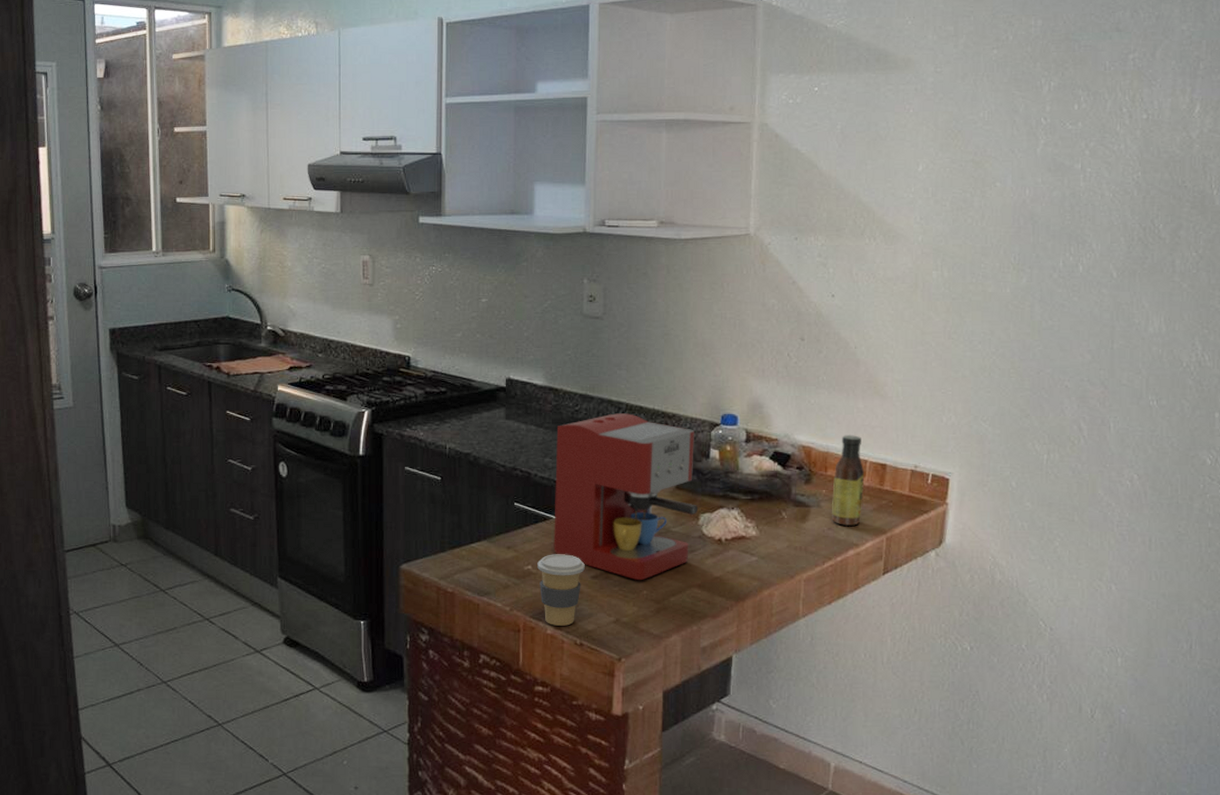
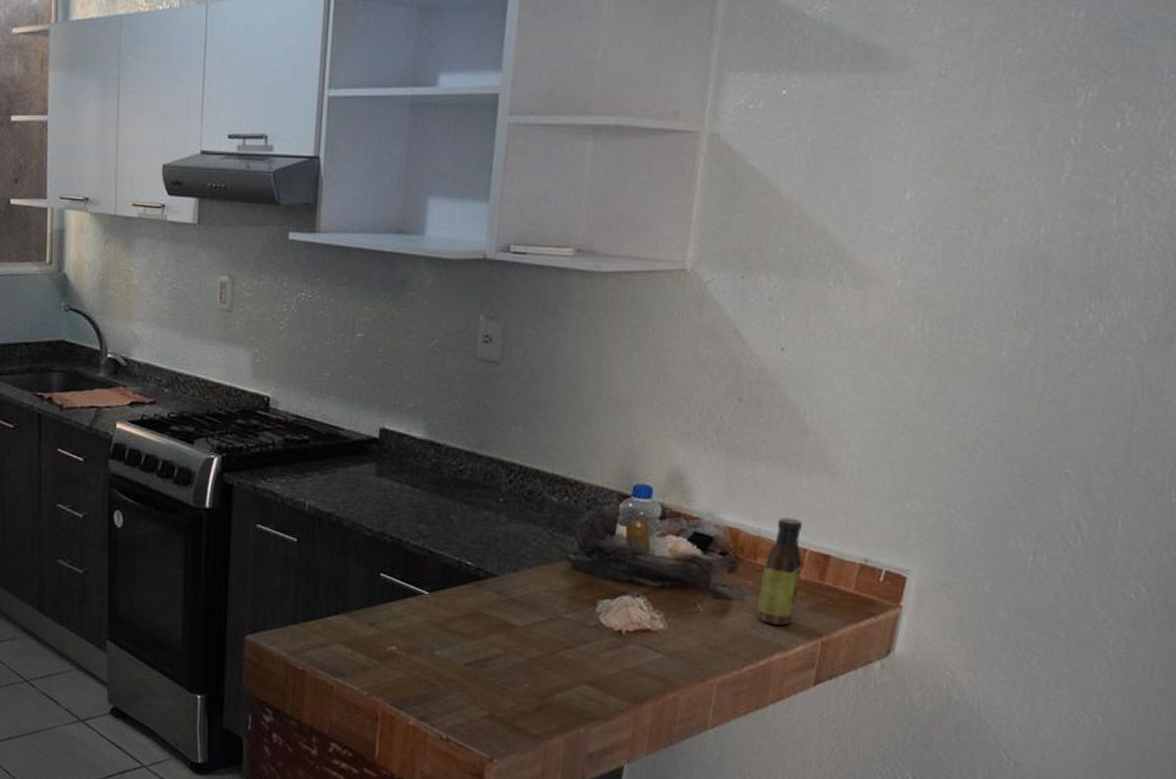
coffee cup: present [537,554,585,626] -> none [402,634,458,718]
coffee maker: present [554,413,699,580] -> none [423,476,599,671]

